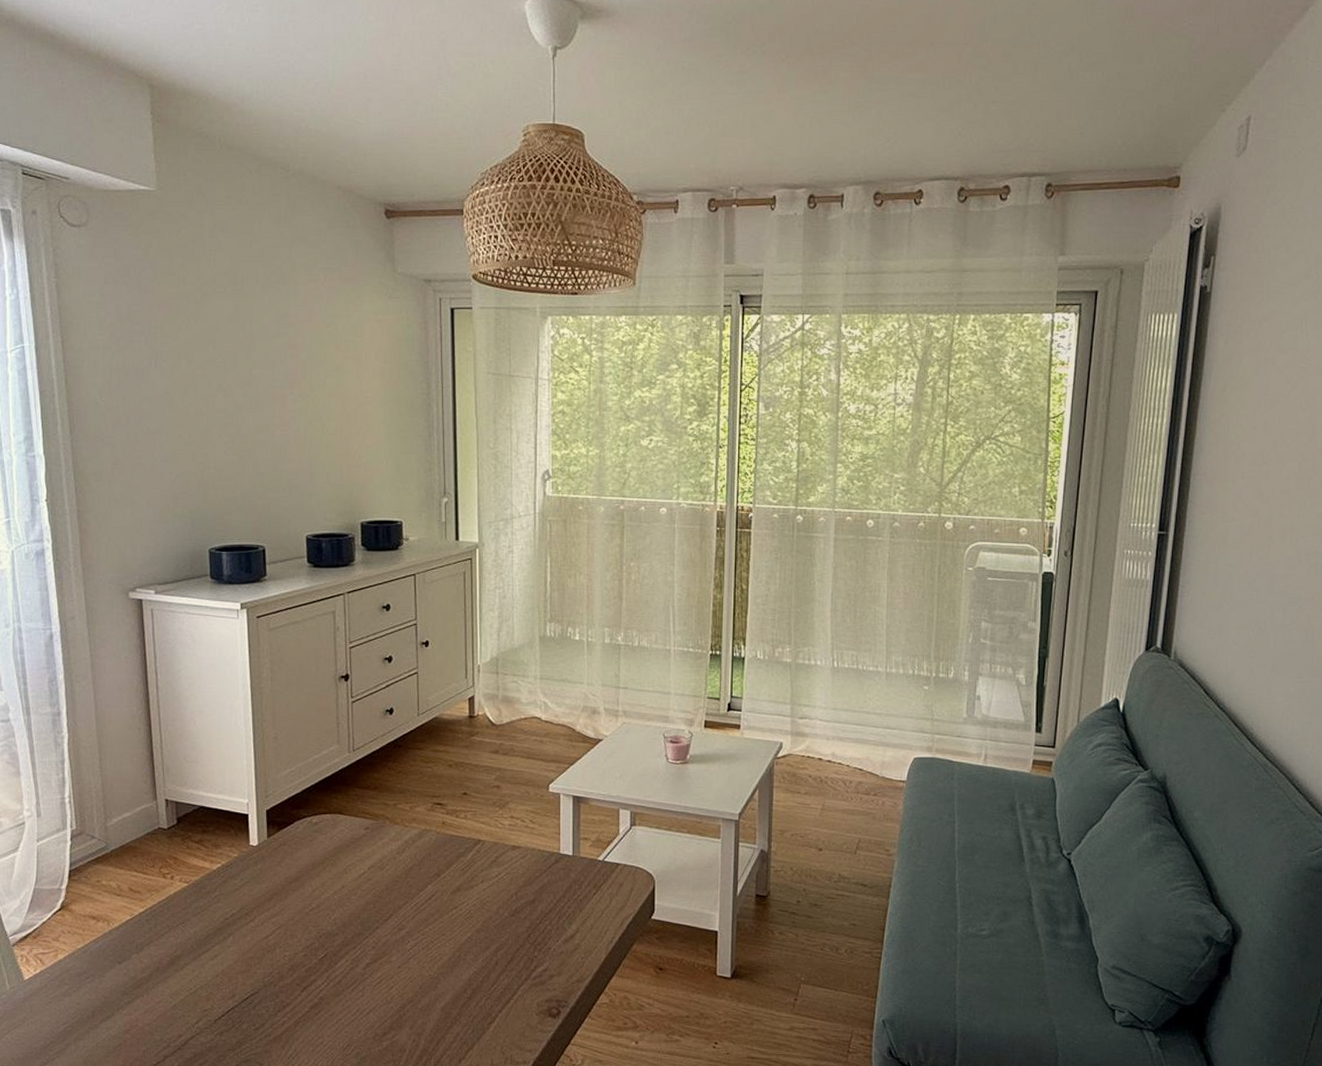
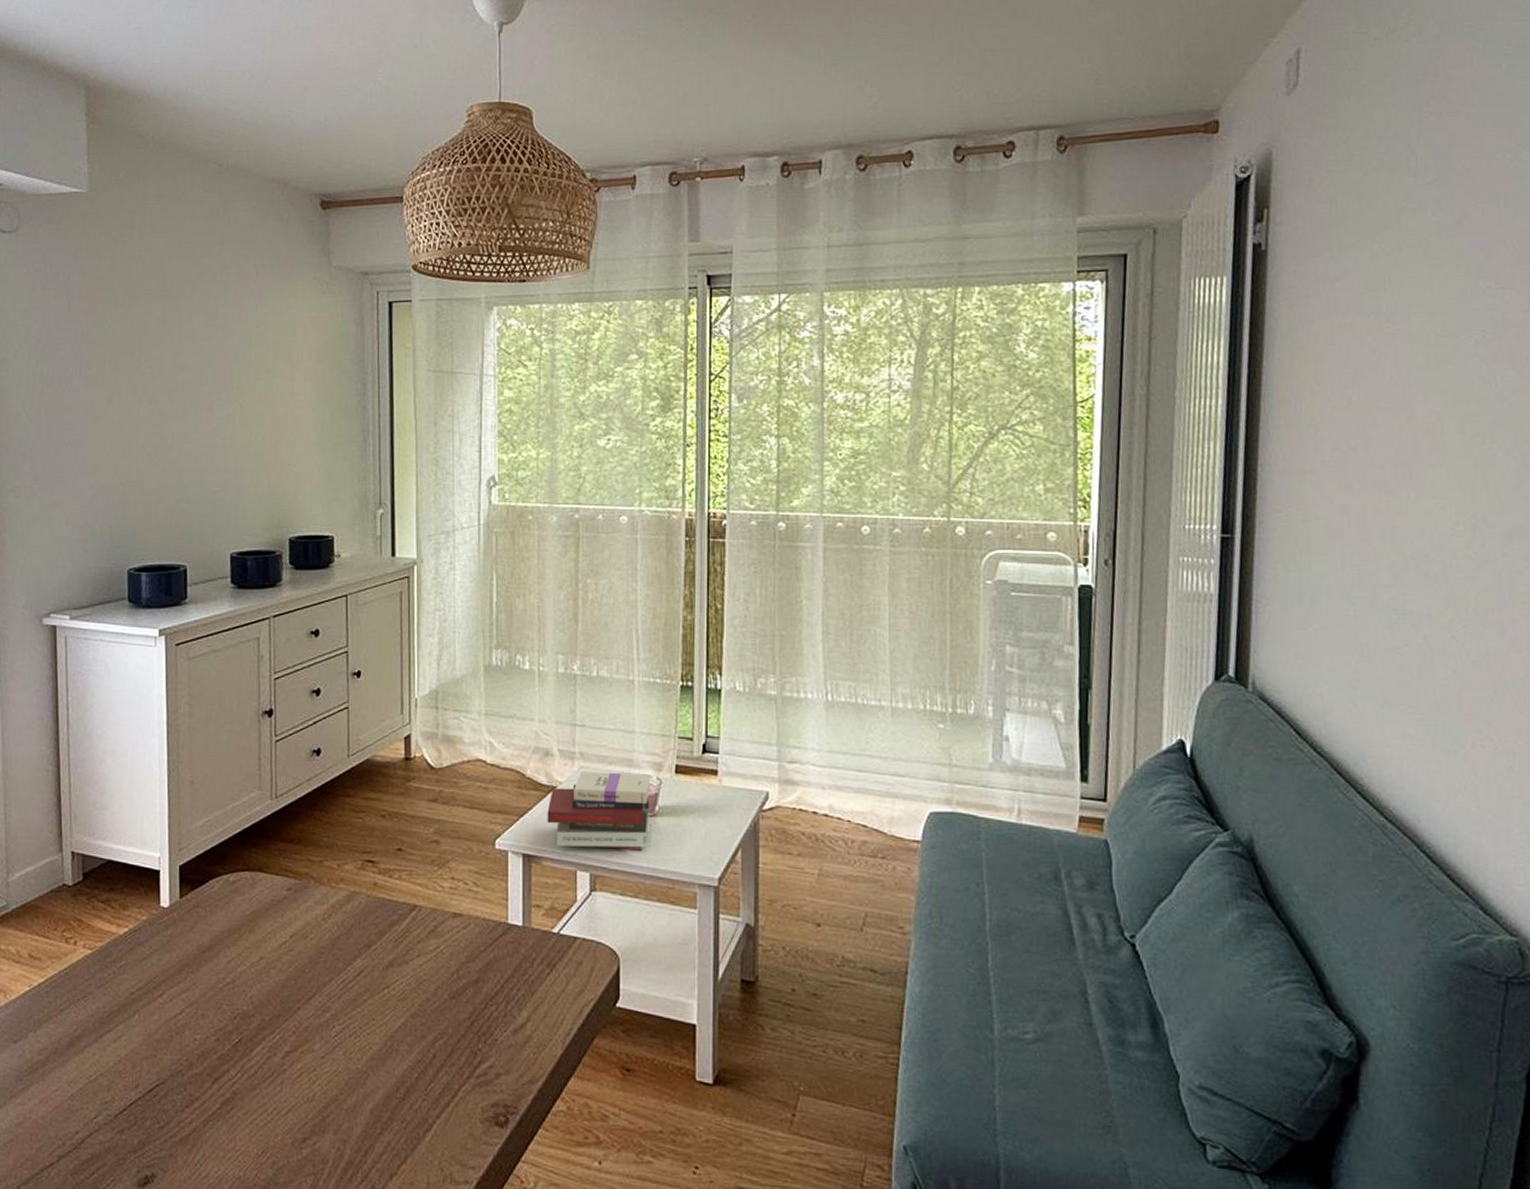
books: none [594,727,683,792] -> present [547,772,651,851]

